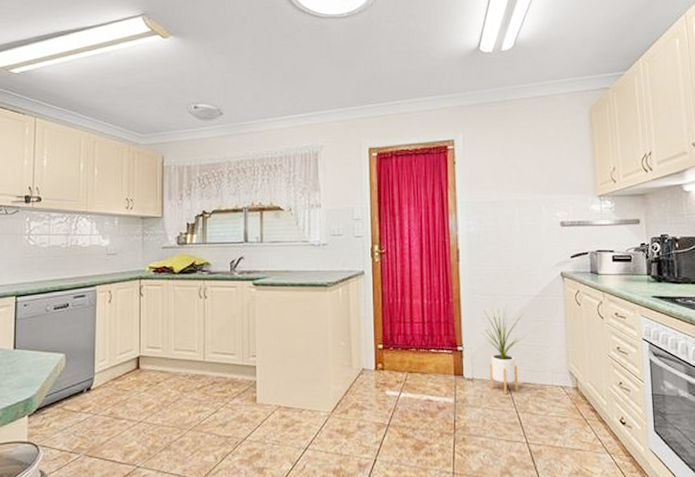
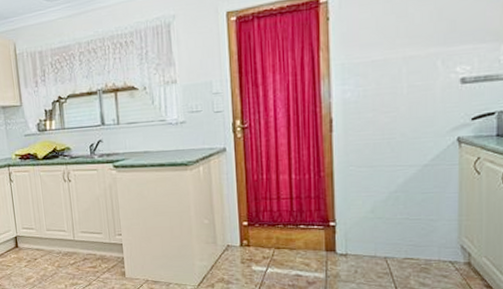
house plant: present [481,305,528,395] -> none [356,177,412,270]

